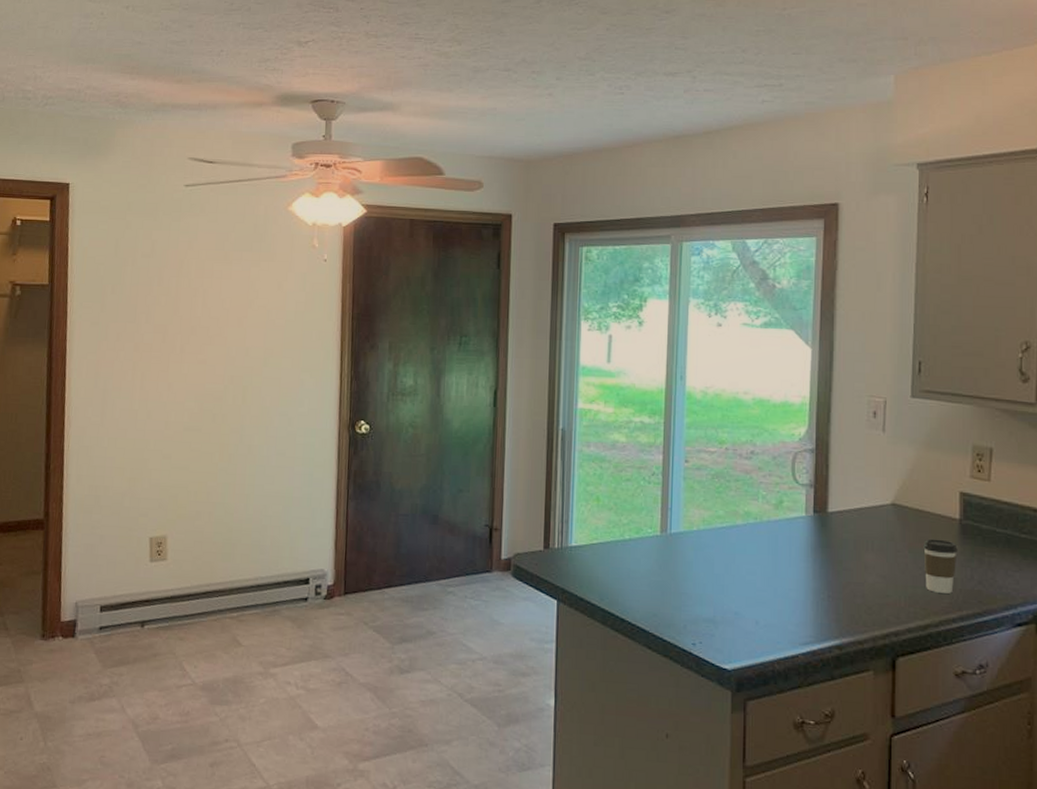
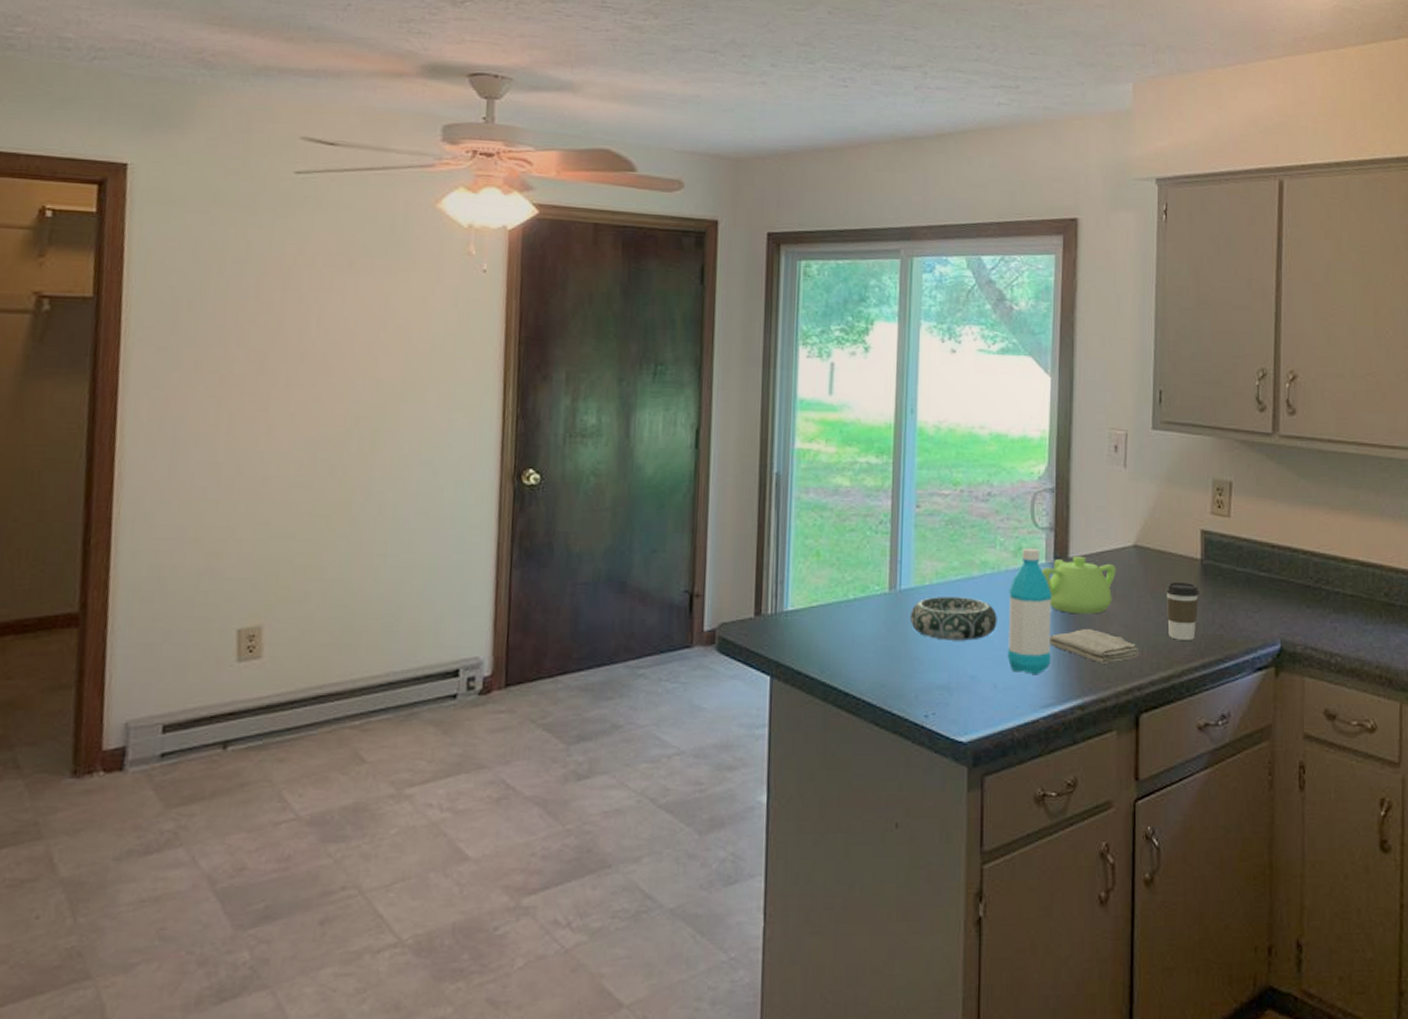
decorative bowl: none [679,541,759,581] -> present [909,597,997,641]
water bottle: none [768,501,812,616] -> present [1007,547,1052,675]
teapot: none [801,510,874,565] -> present [1041,556,1116,614]
washcloth: none [809,577,897,610] -> present [1049,629,1140,663]

